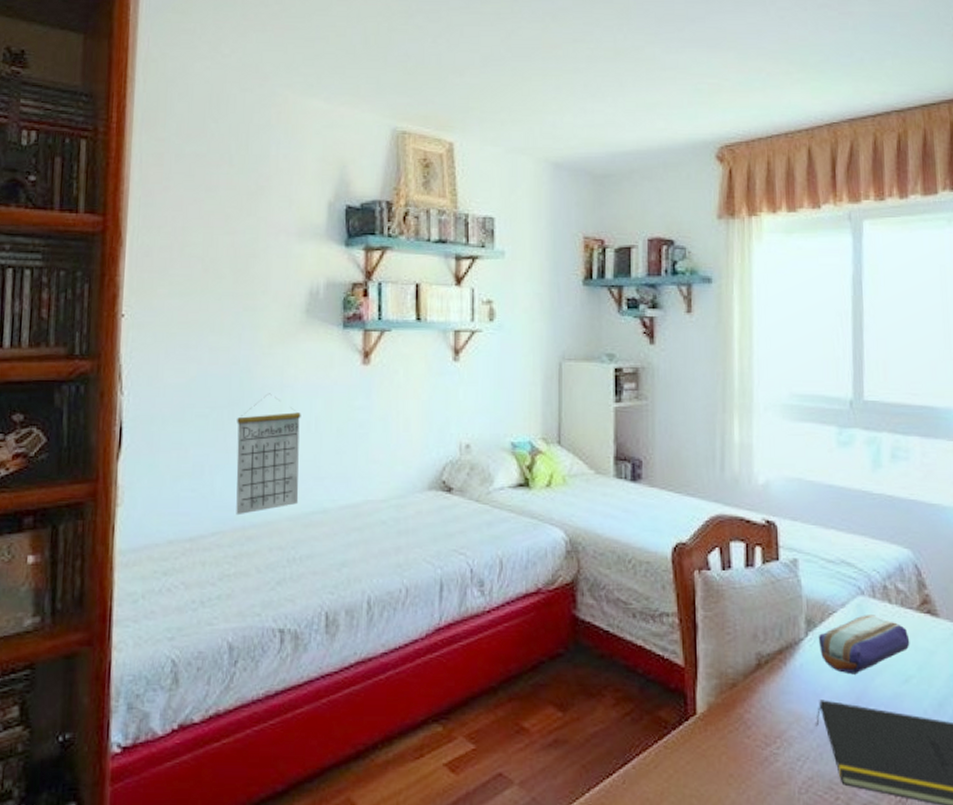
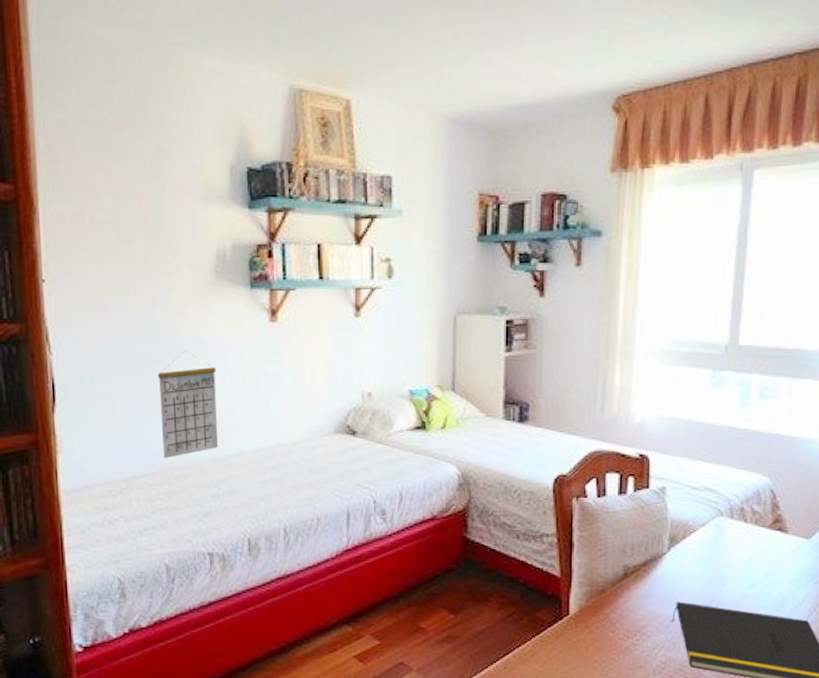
pencil case: present [818,615,910,675] -> none [679,532,760,581]

